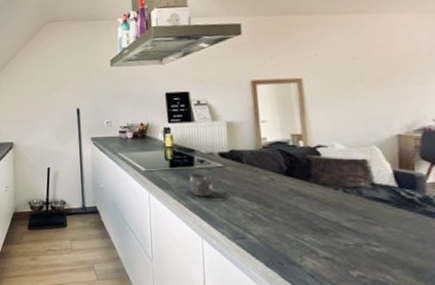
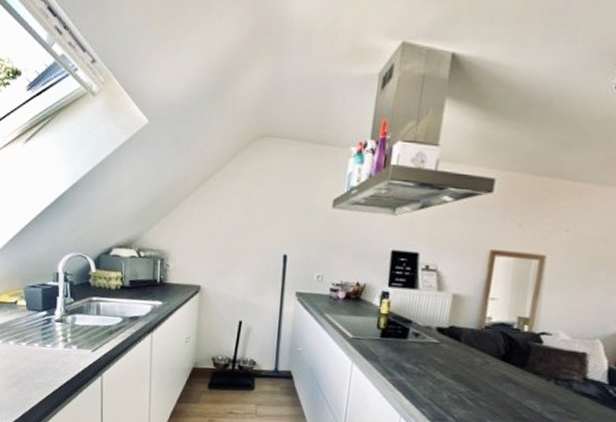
mug: present [189,174,214,197] -> none [397,347,425,374]

